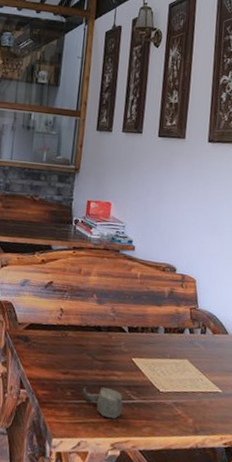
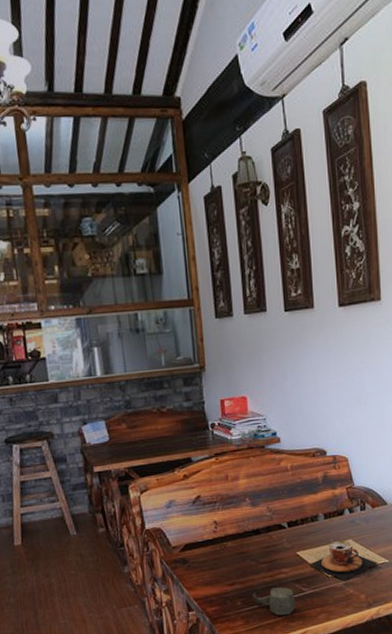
teacup: none [142,357,211,399] -> present [309,540,379,580]

